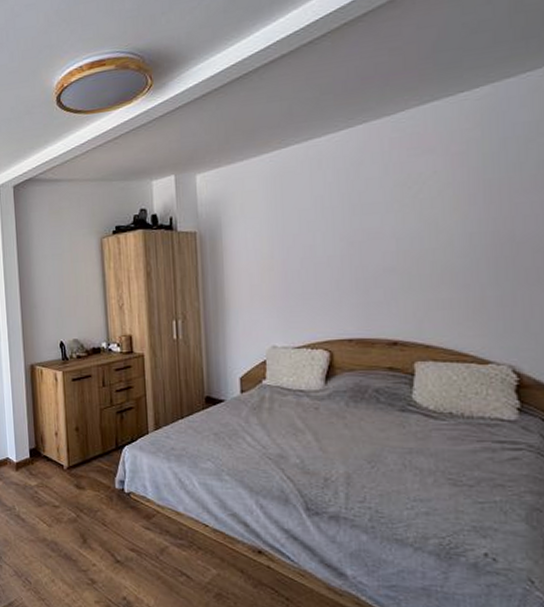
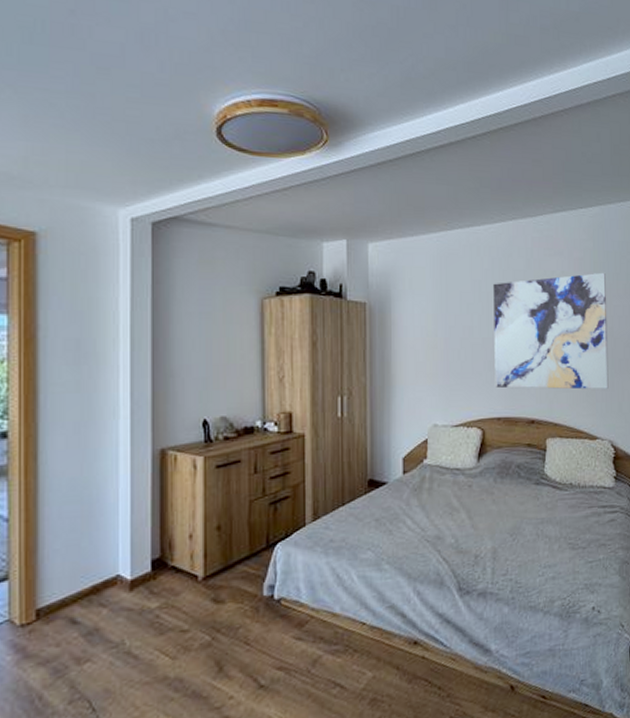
wall art: none [339,164,508,308] -> present [493,272,609,390]

